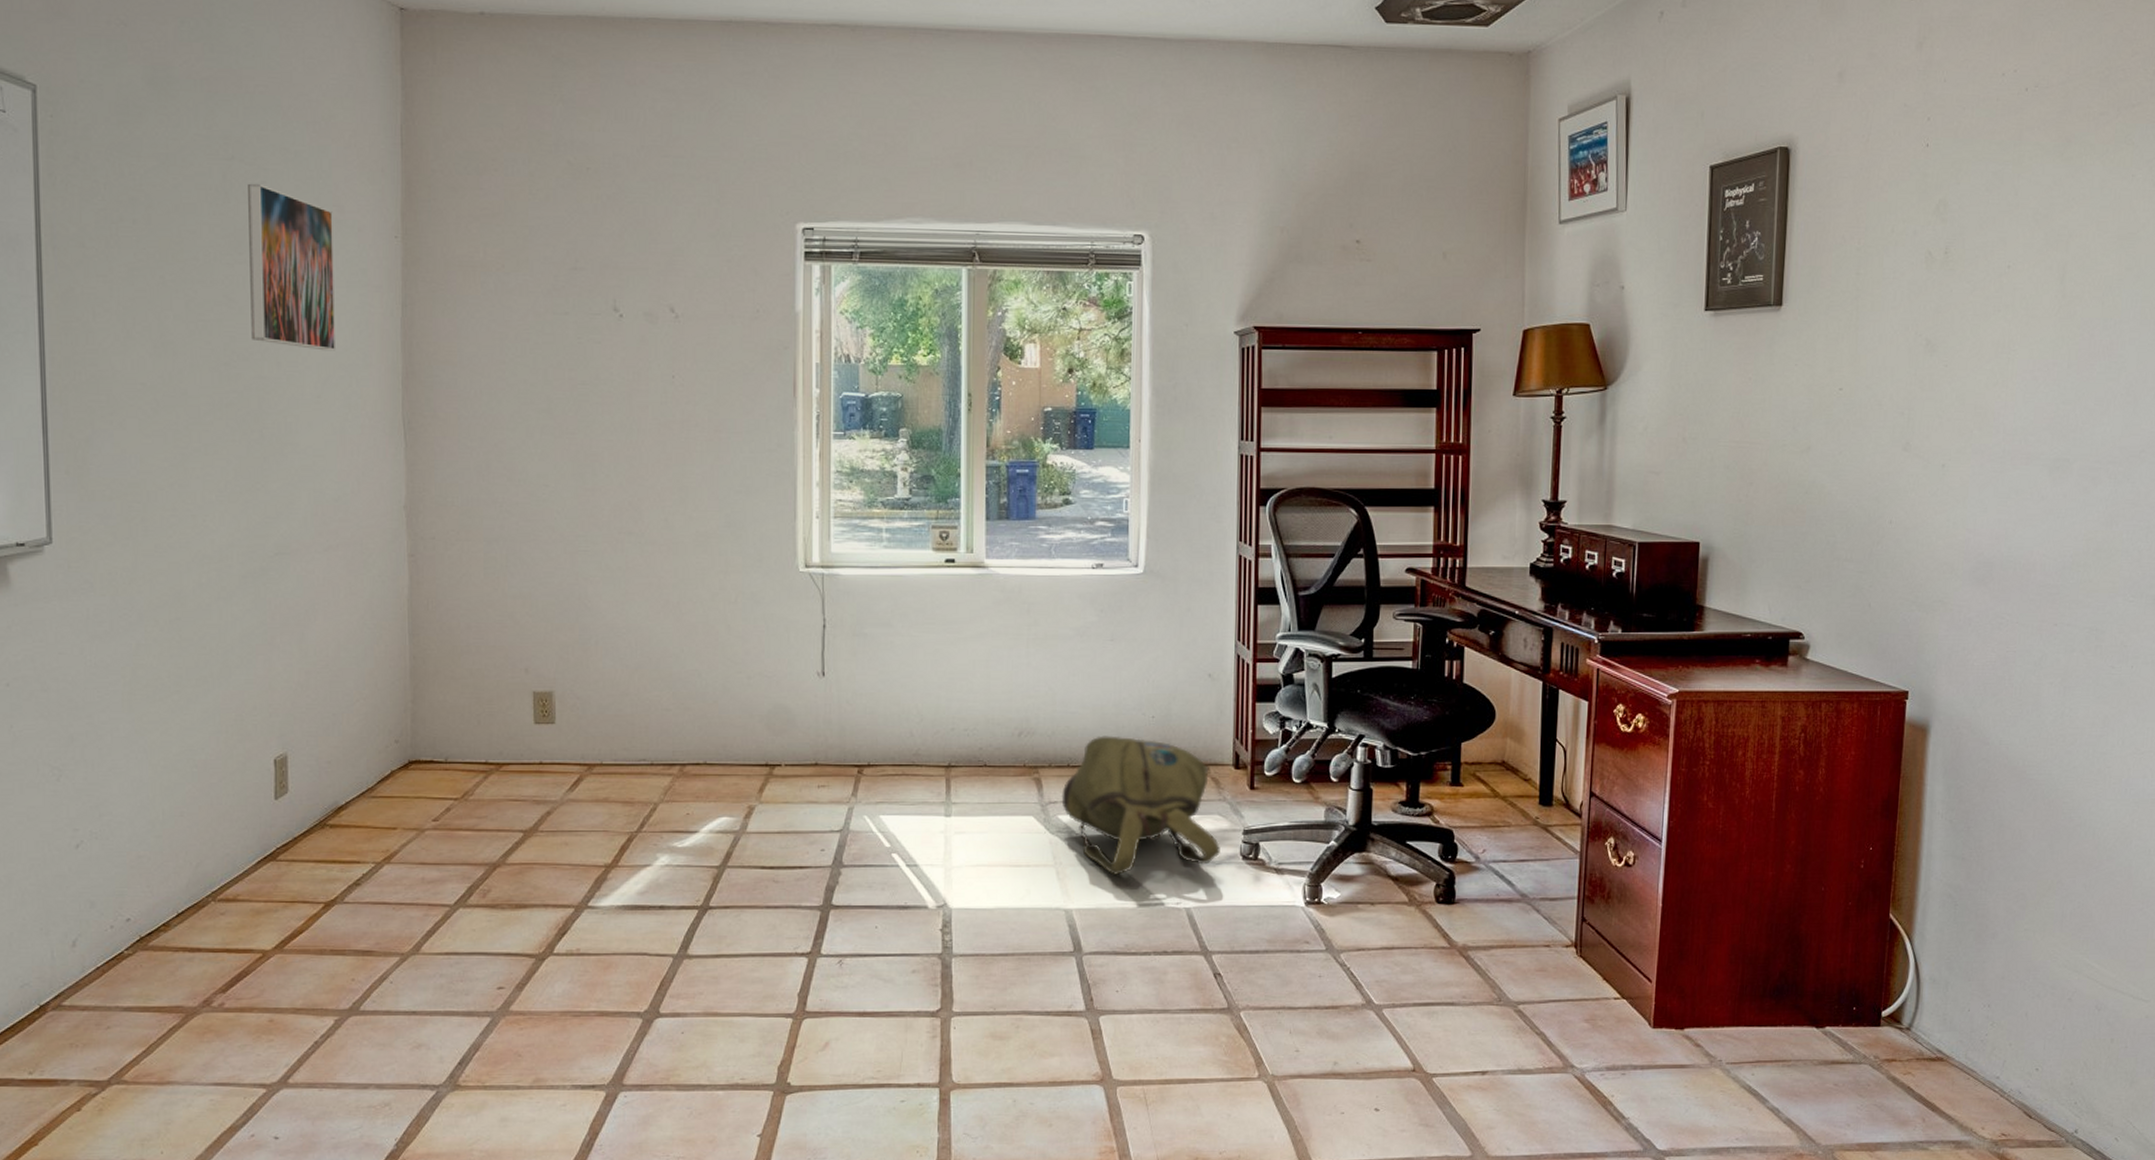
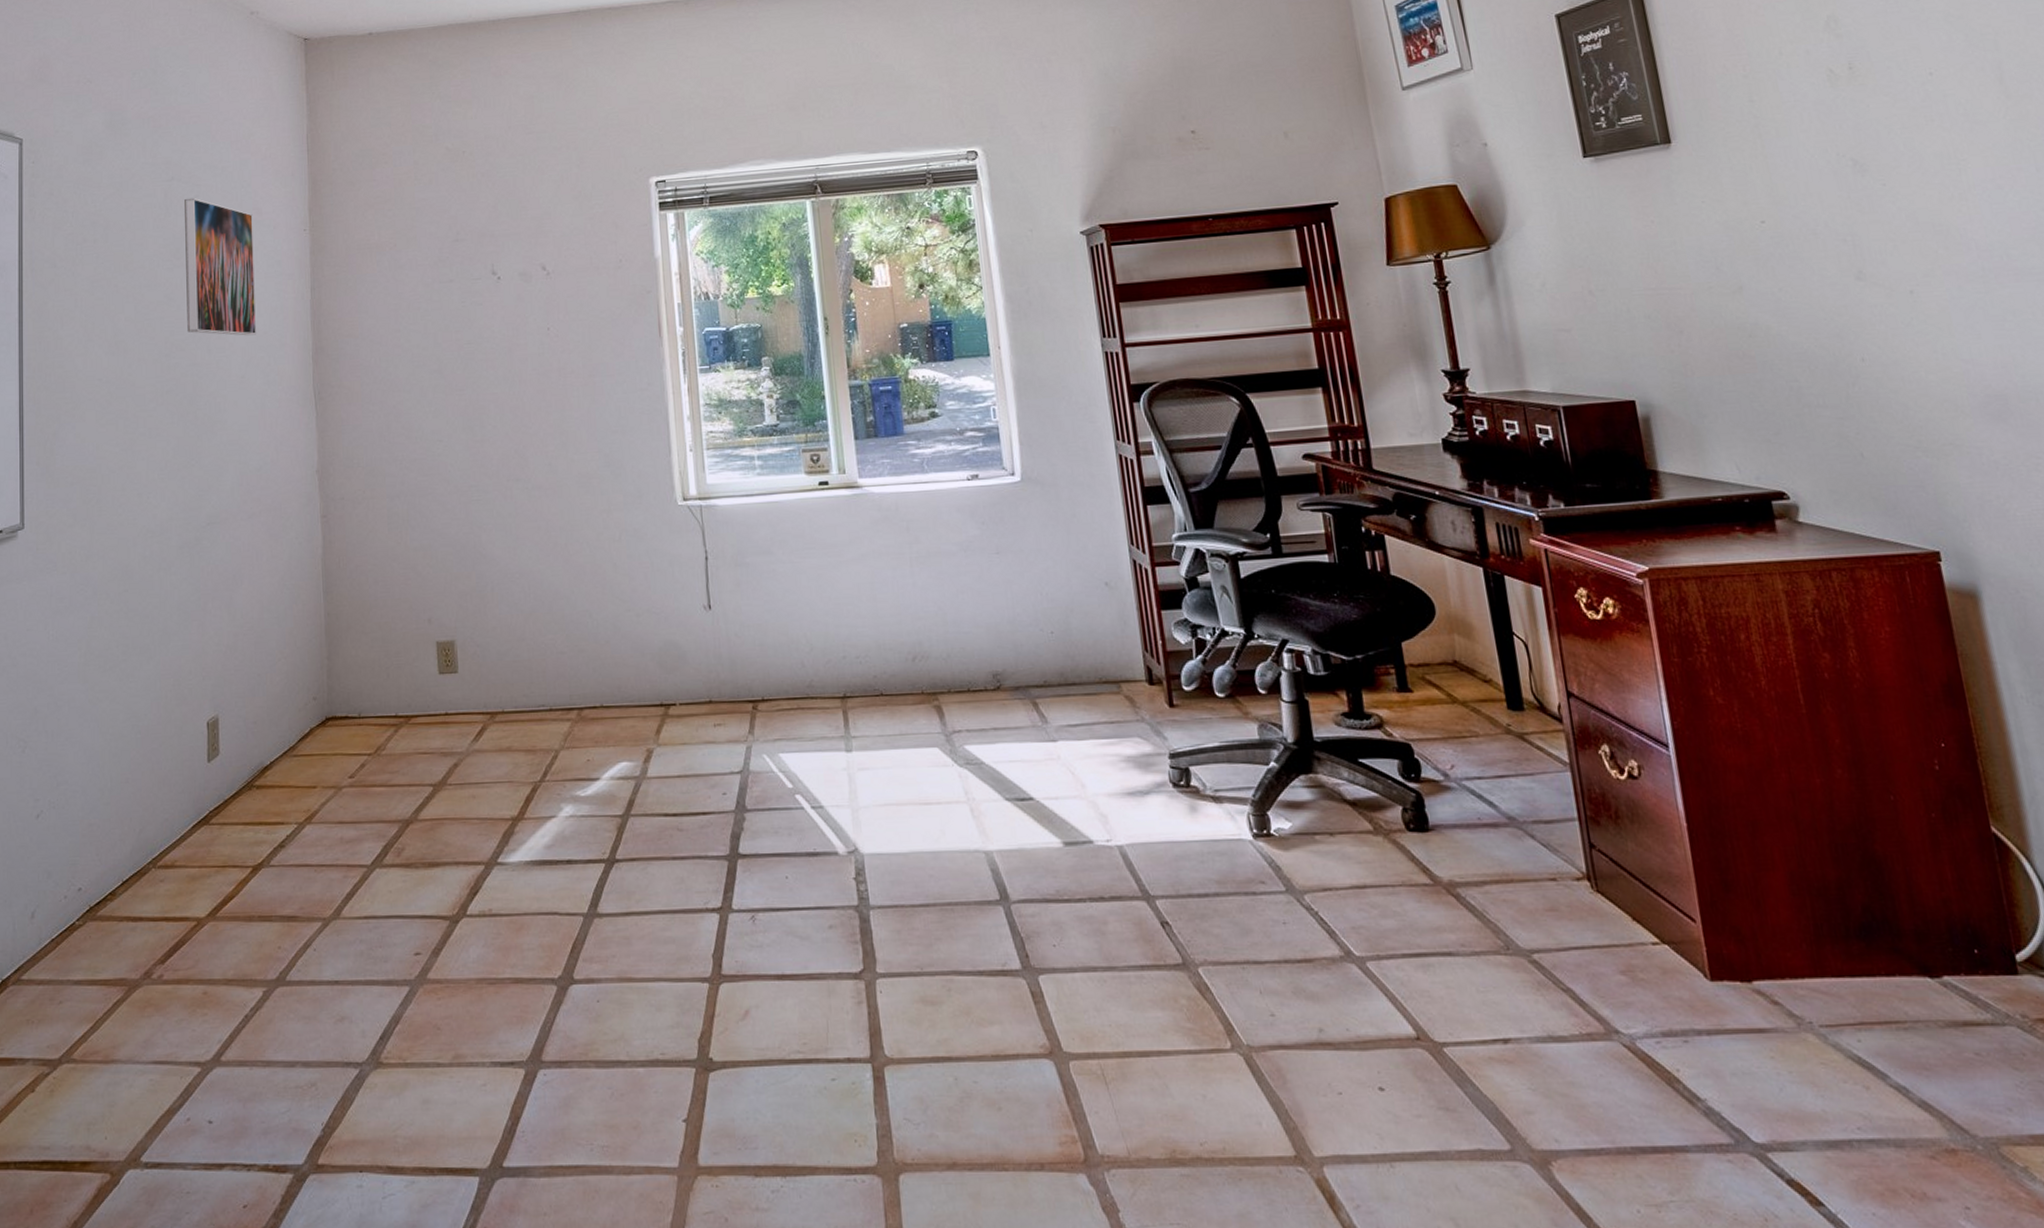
backpack: present [1061,736,1220,875] -> none [965,655,1147,810]

